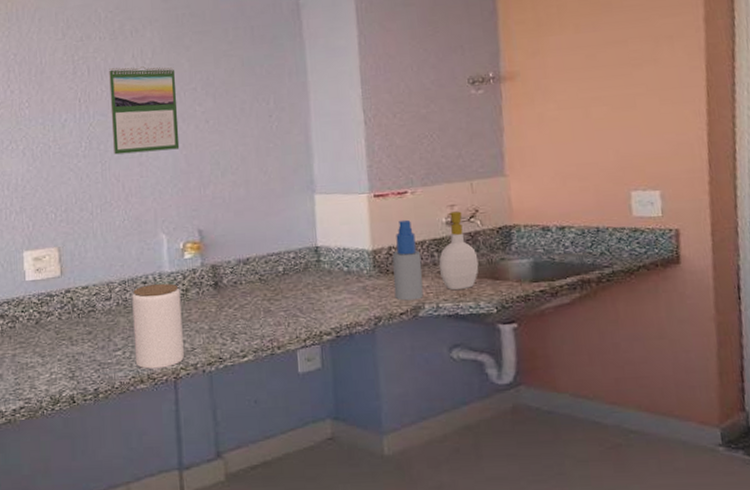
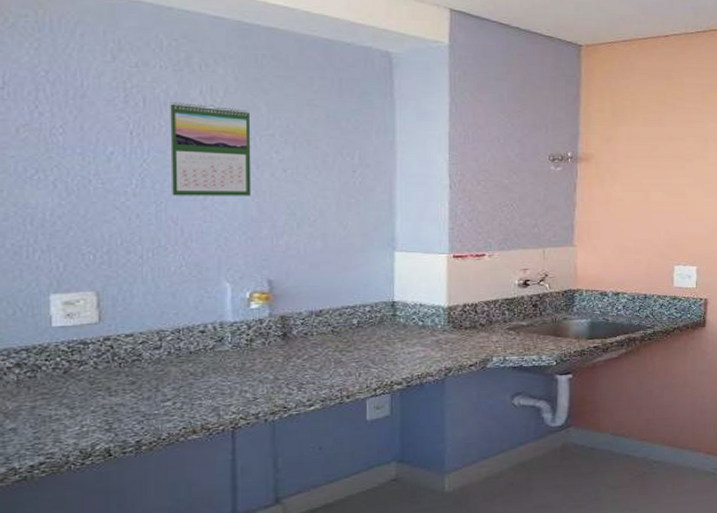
jar: present [132,283,184,369] -> none [187,332,244,420]
spray bottle: present [392,219,424,301] -> none [465,280,493,354]
soap bottle: present [438,211,479,291] -> none [508,275,544,345]

